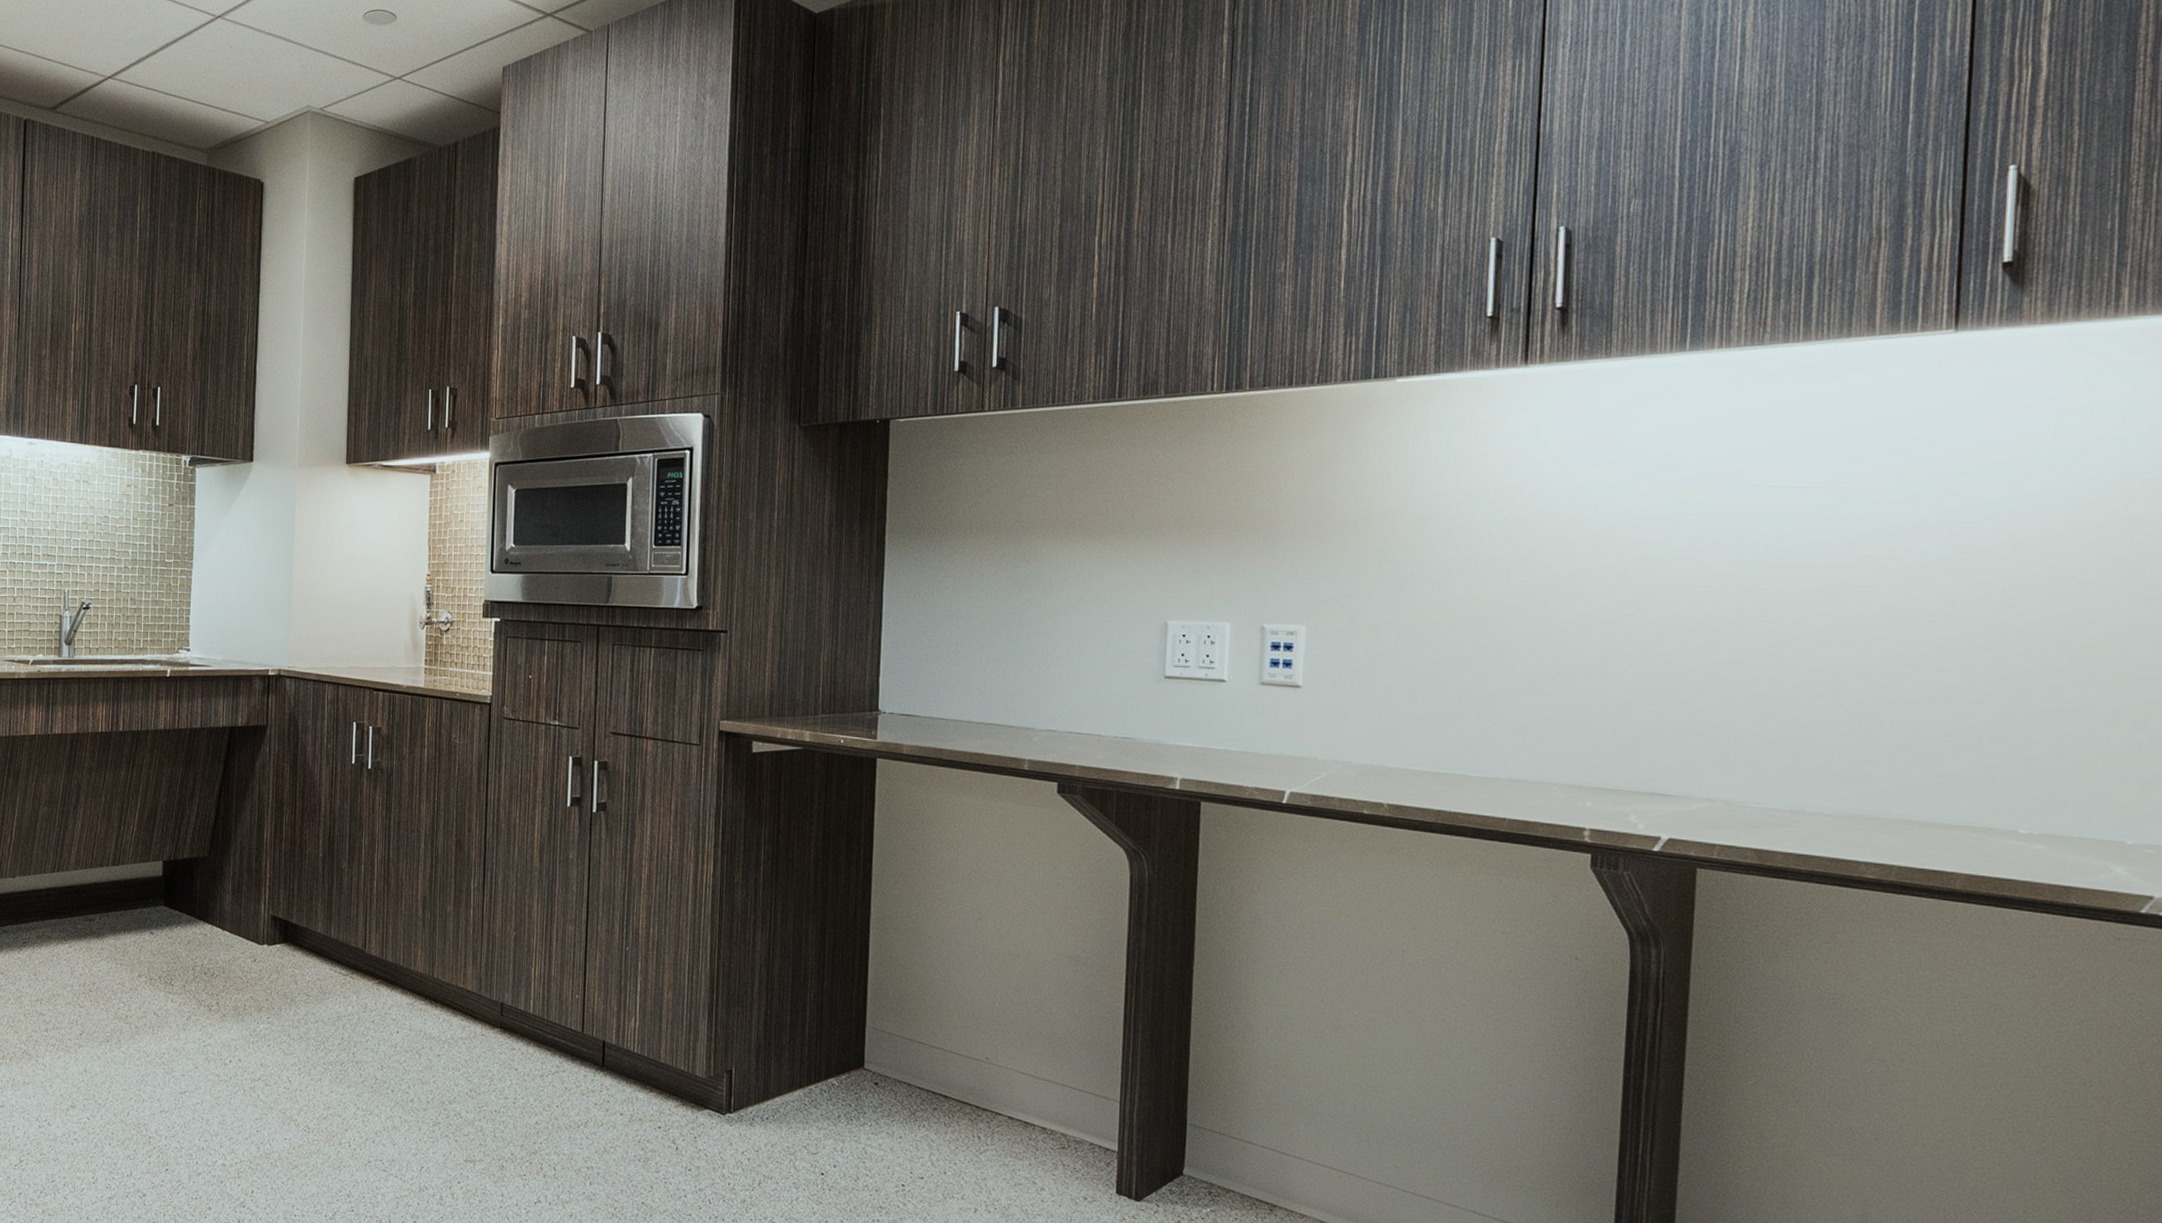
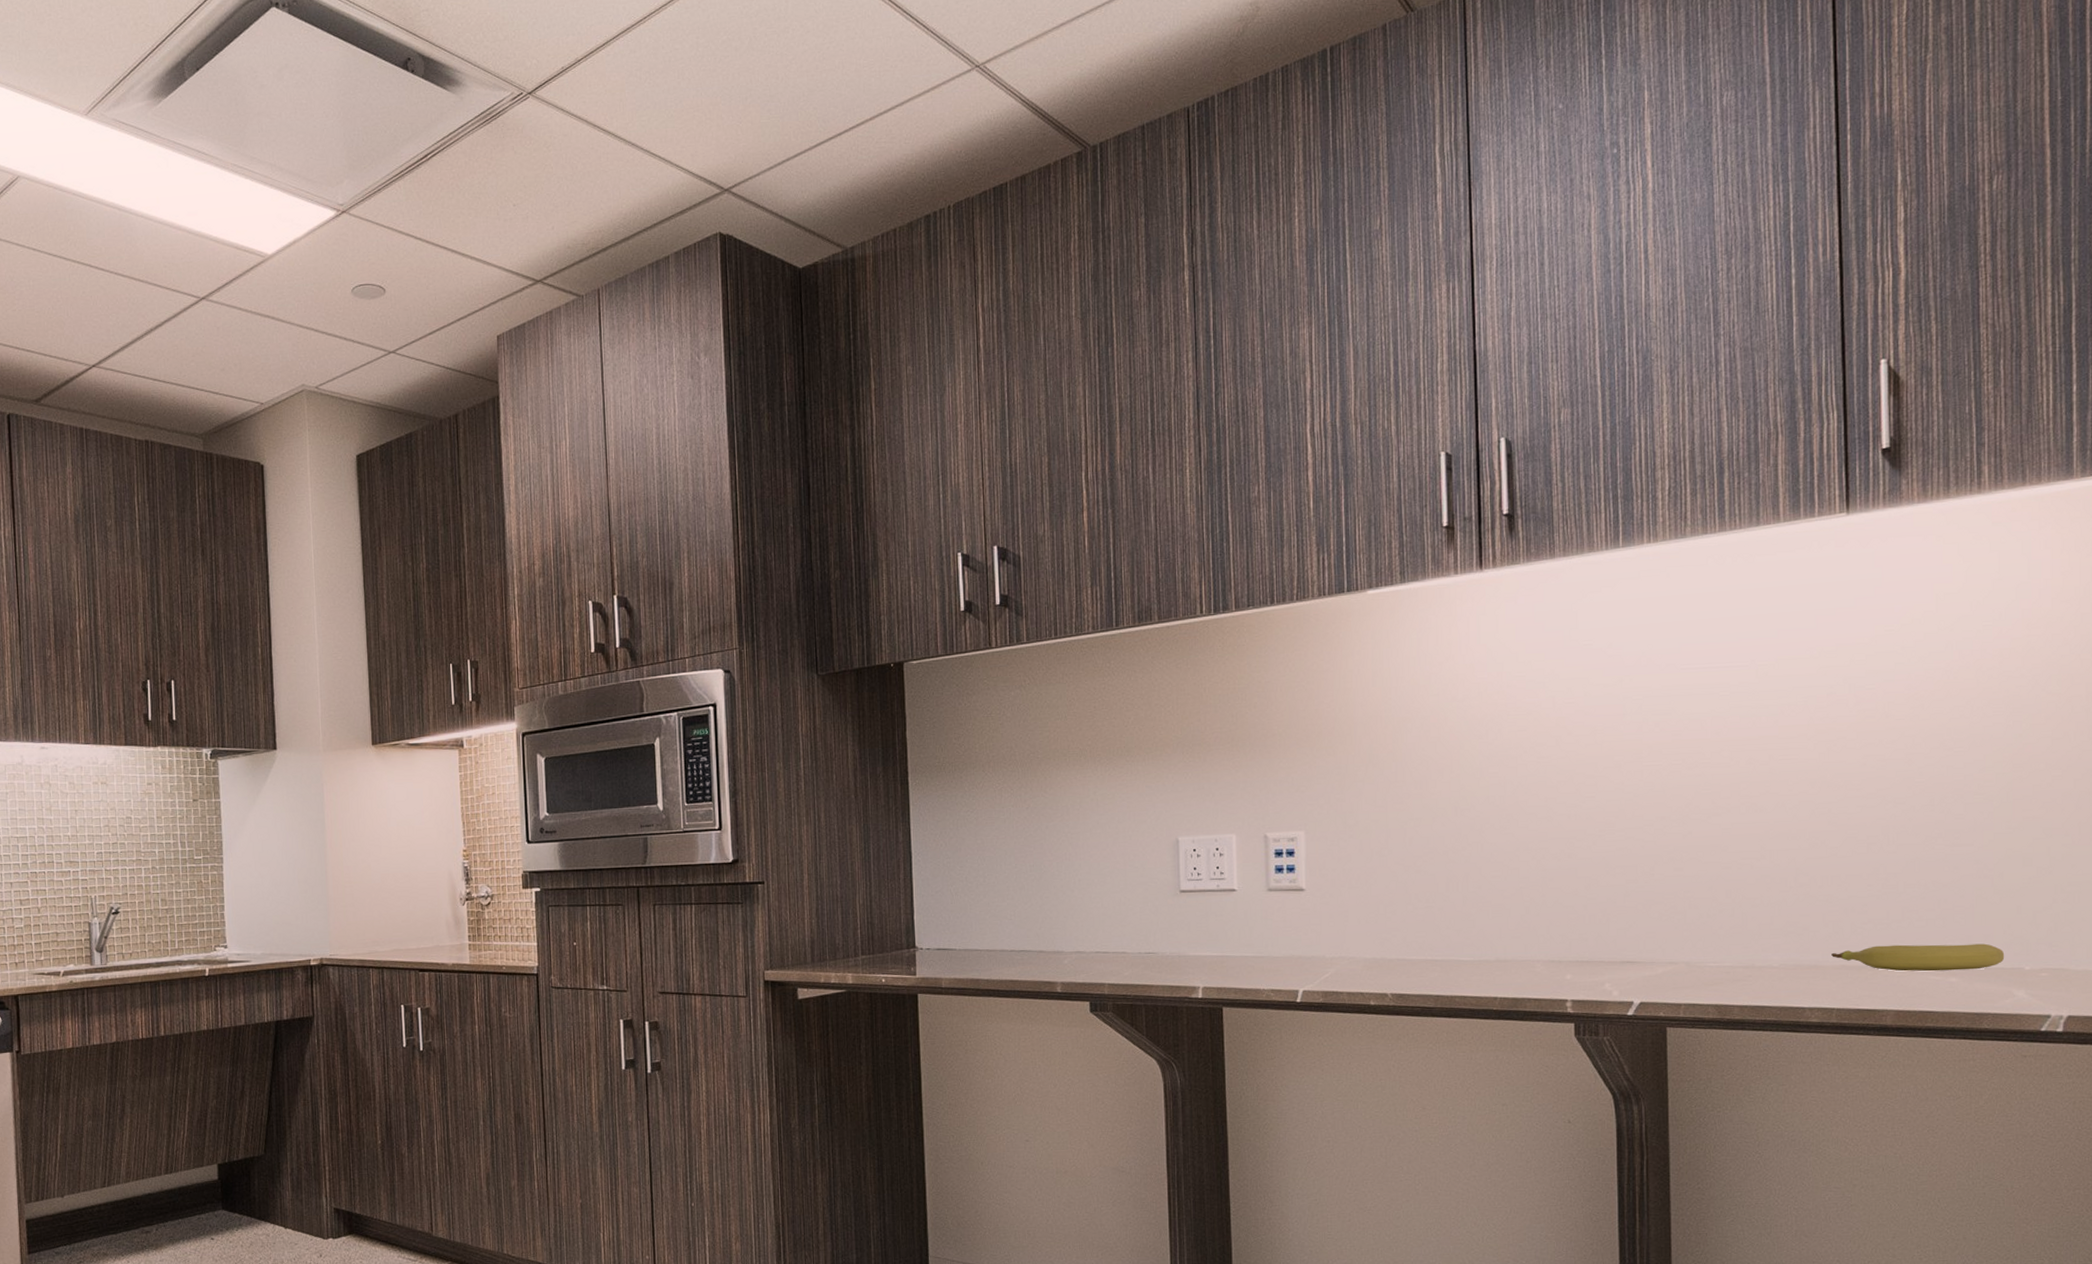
fruit: none [1896,802,2104,839] -> present [1831,943,2005,972]

